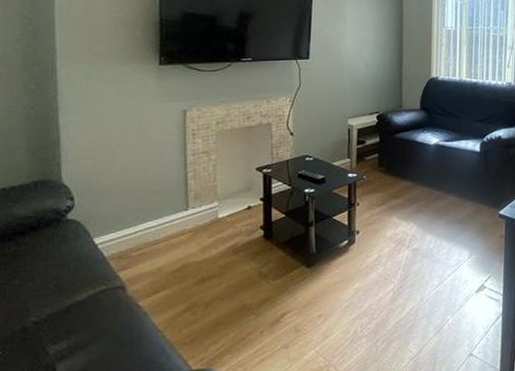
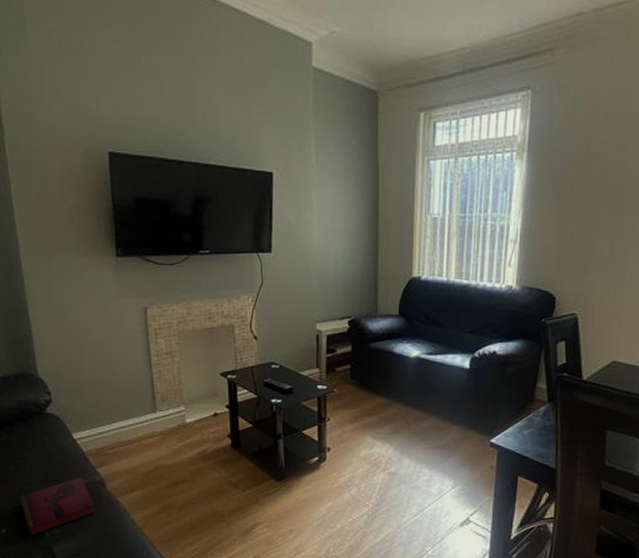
hardback book: none [23,284,112,356] -> present [20,477,96,536]

